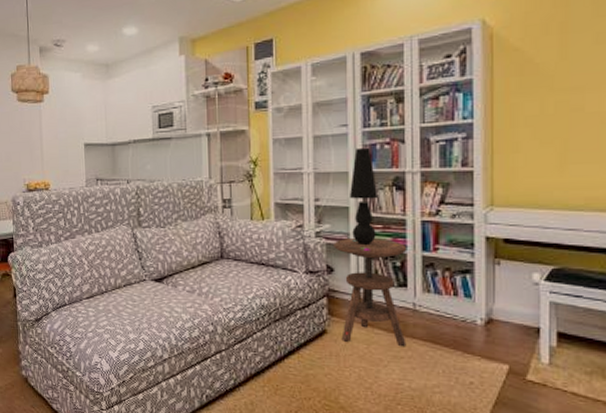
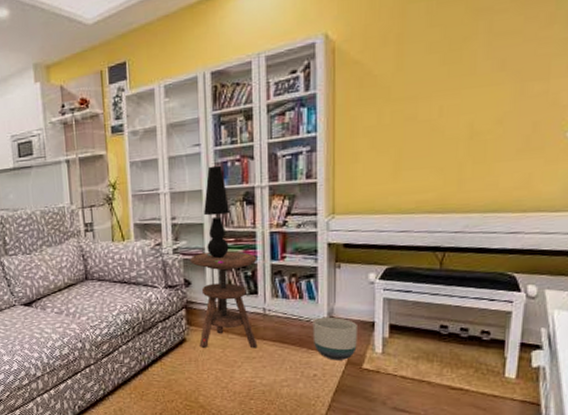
planter: none [469,317,520,369] -> present [312,317,357,360]

